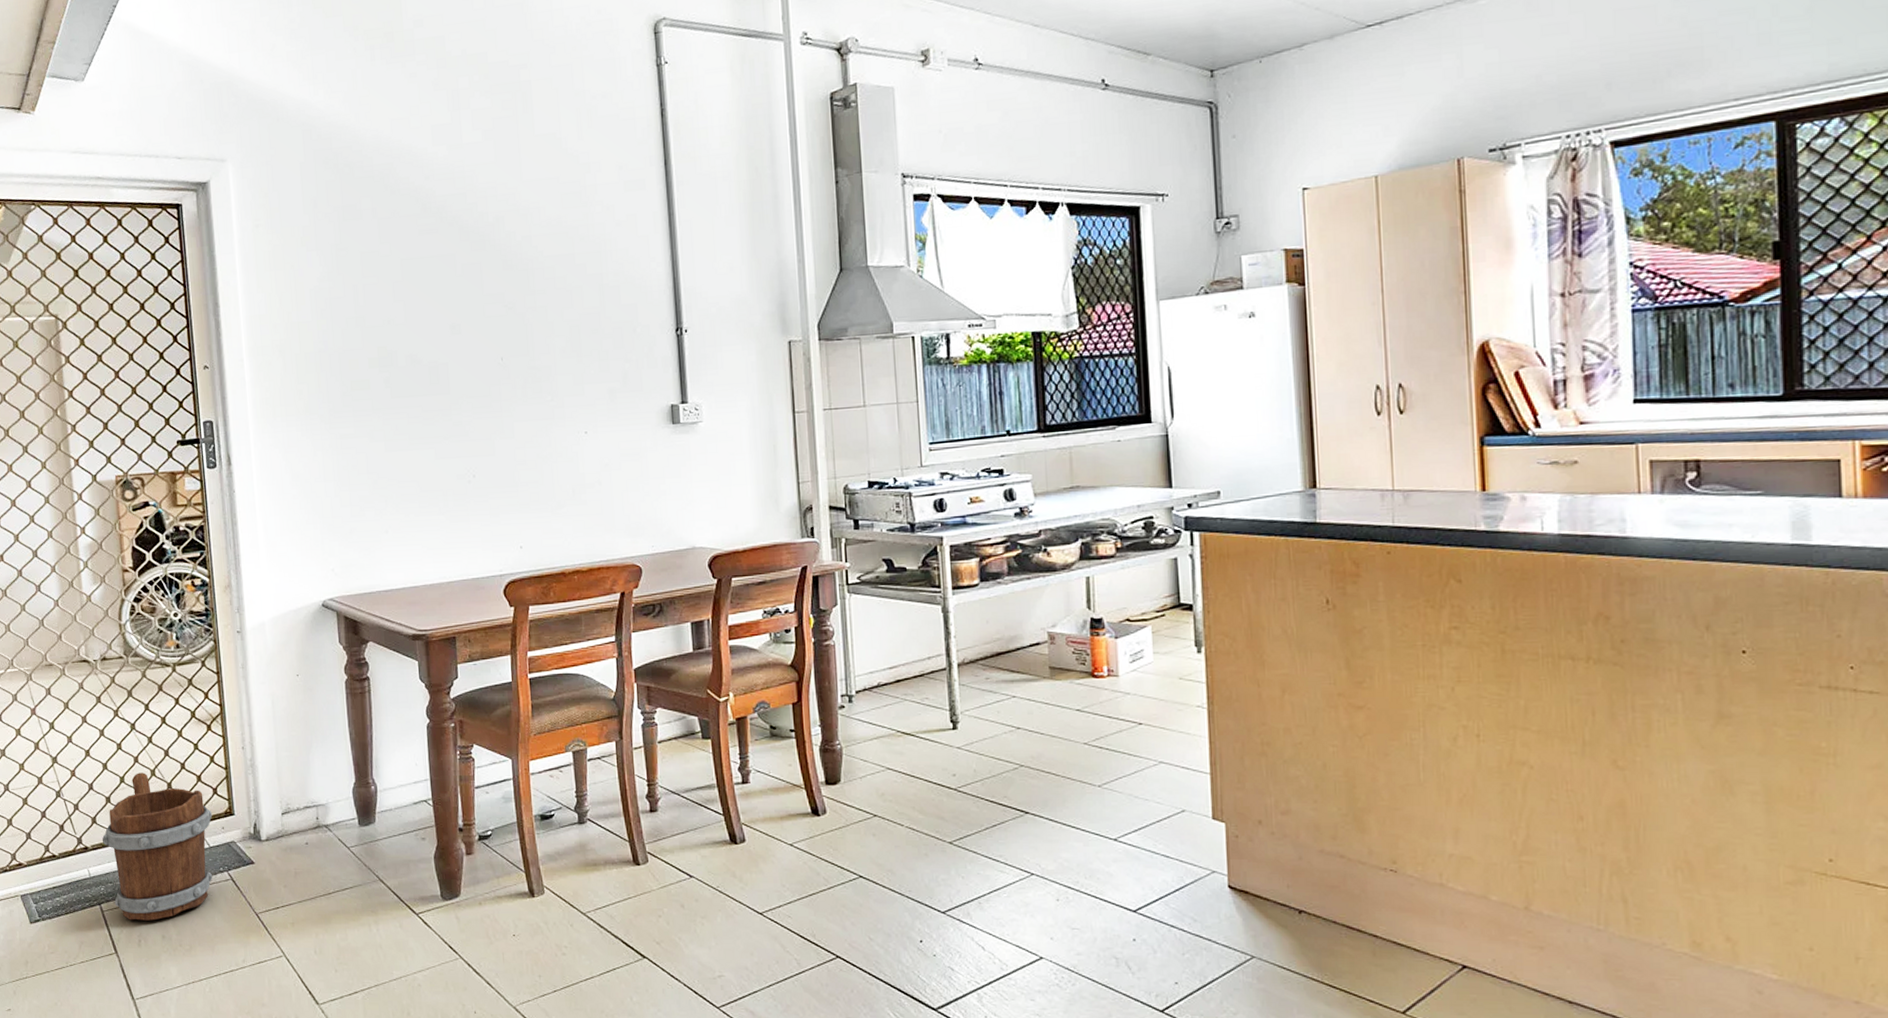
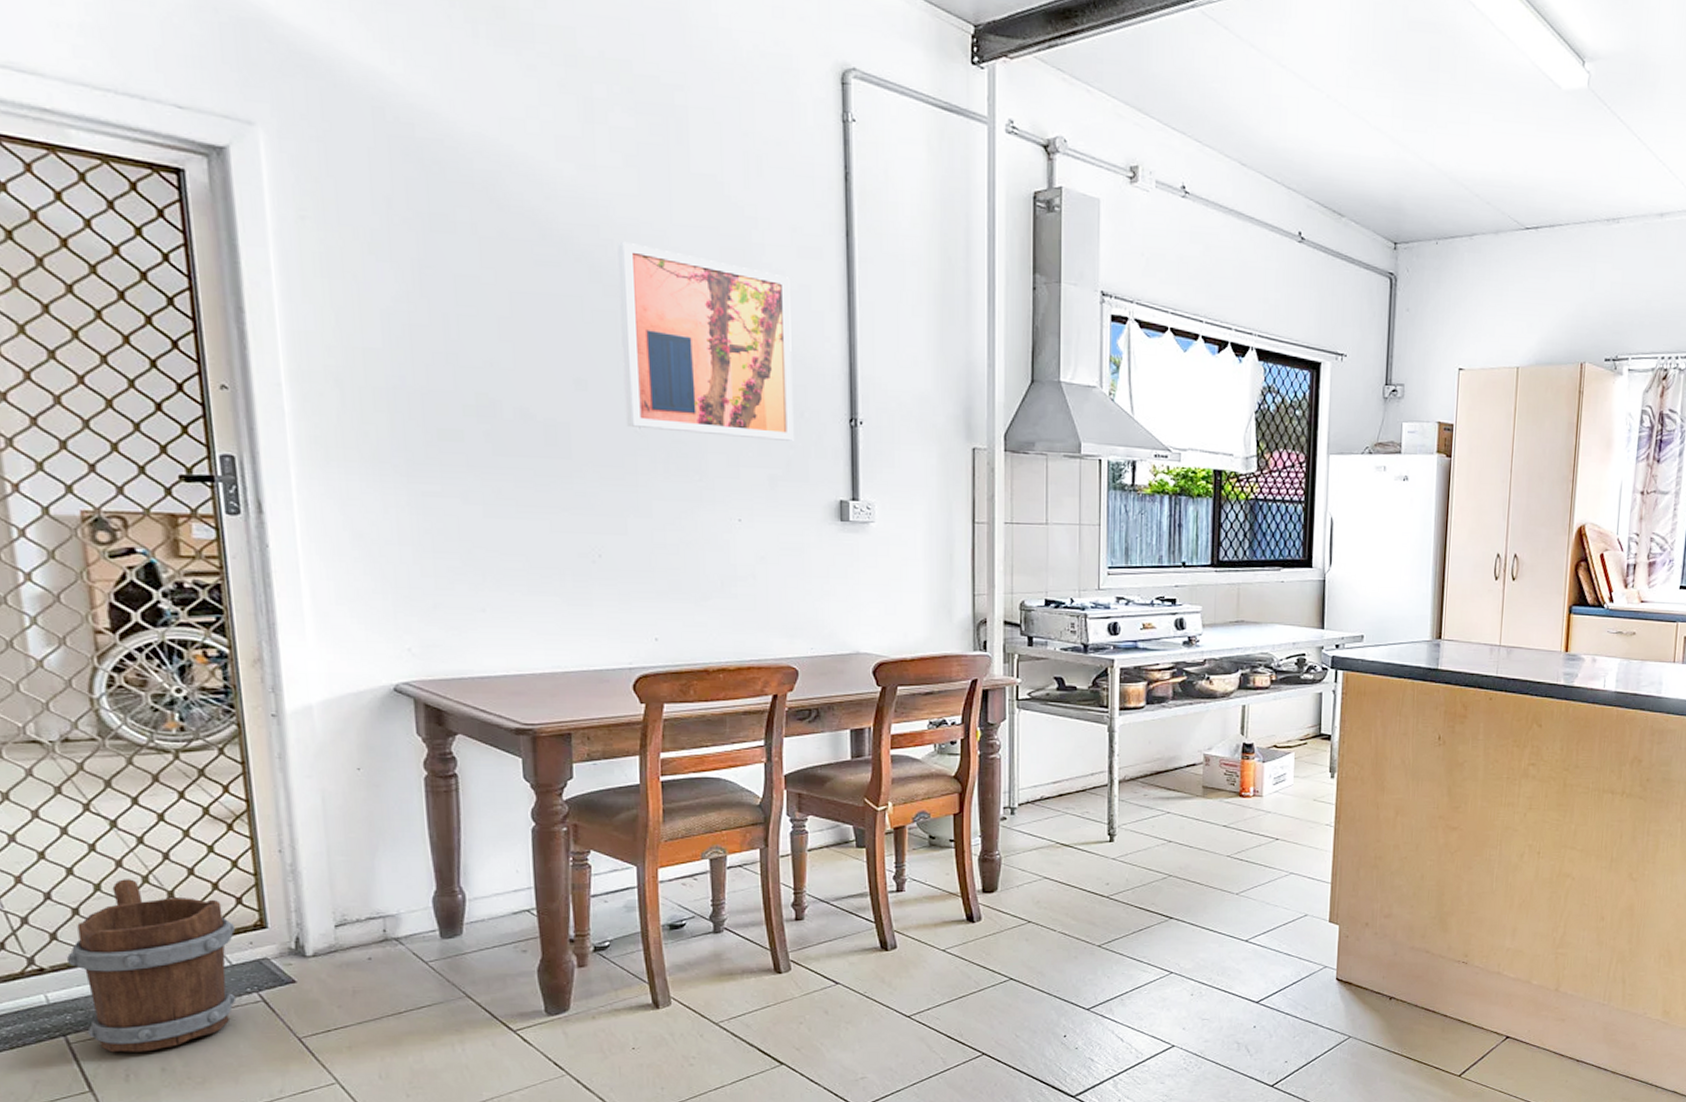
wall art: none [480,202,629,360] -> present [617,241,794,441]

